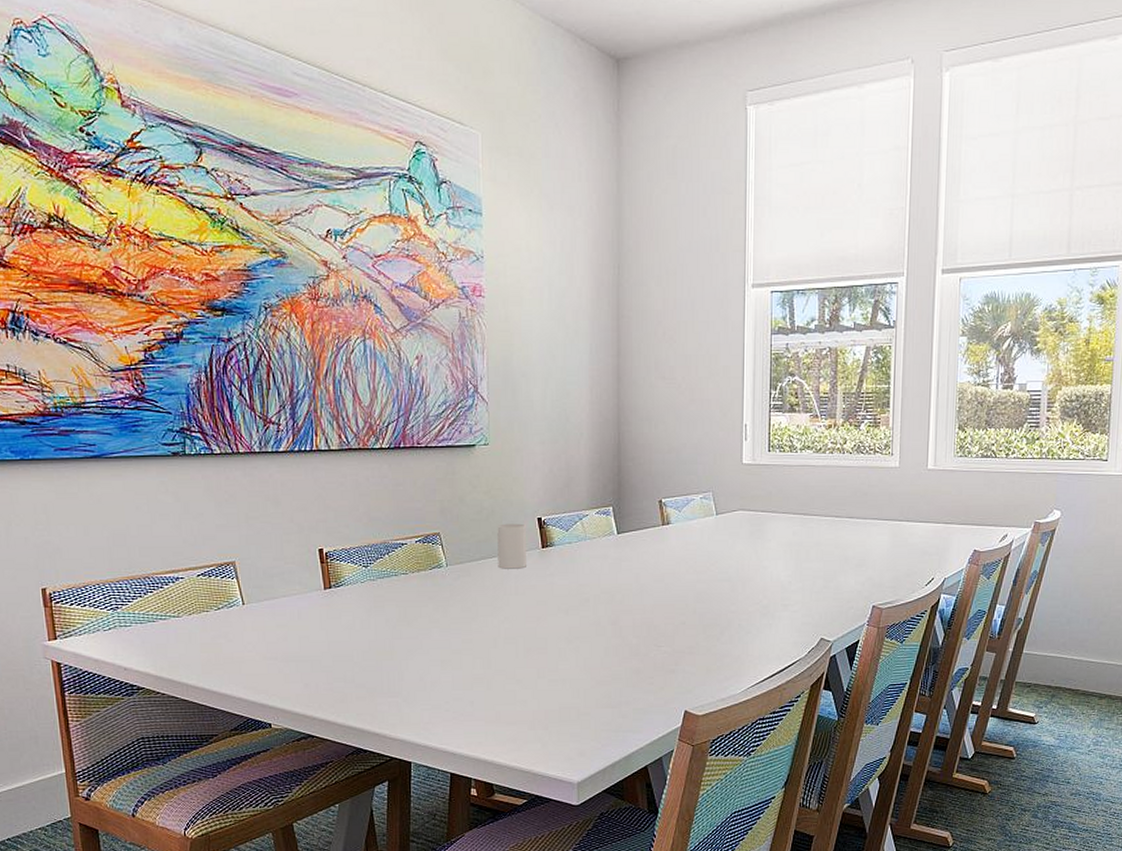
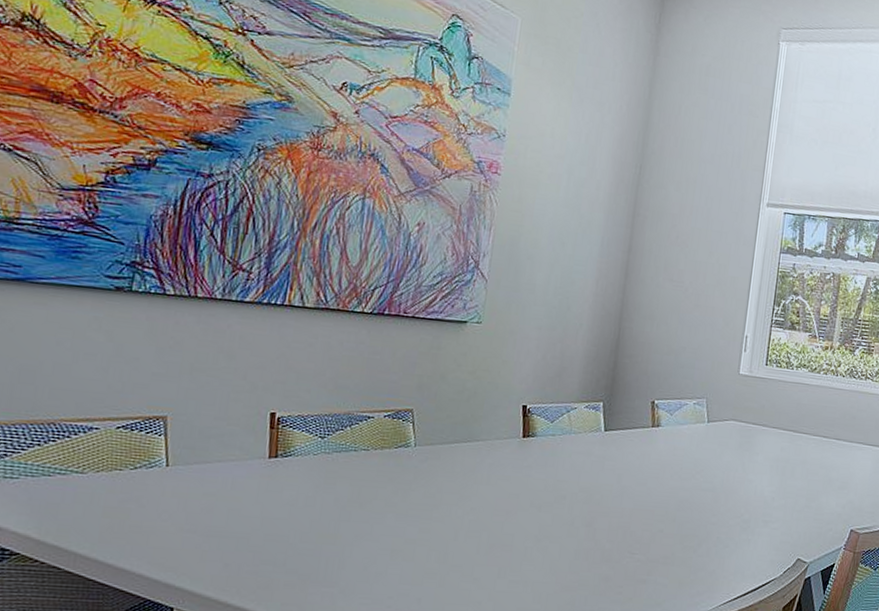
cup: present [497,523,526,569] -> none [472,407,509,457]

